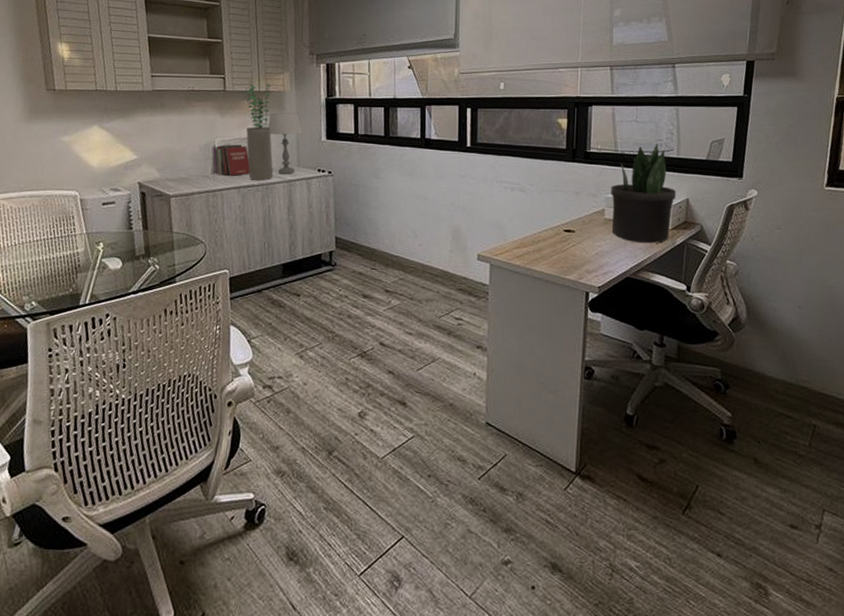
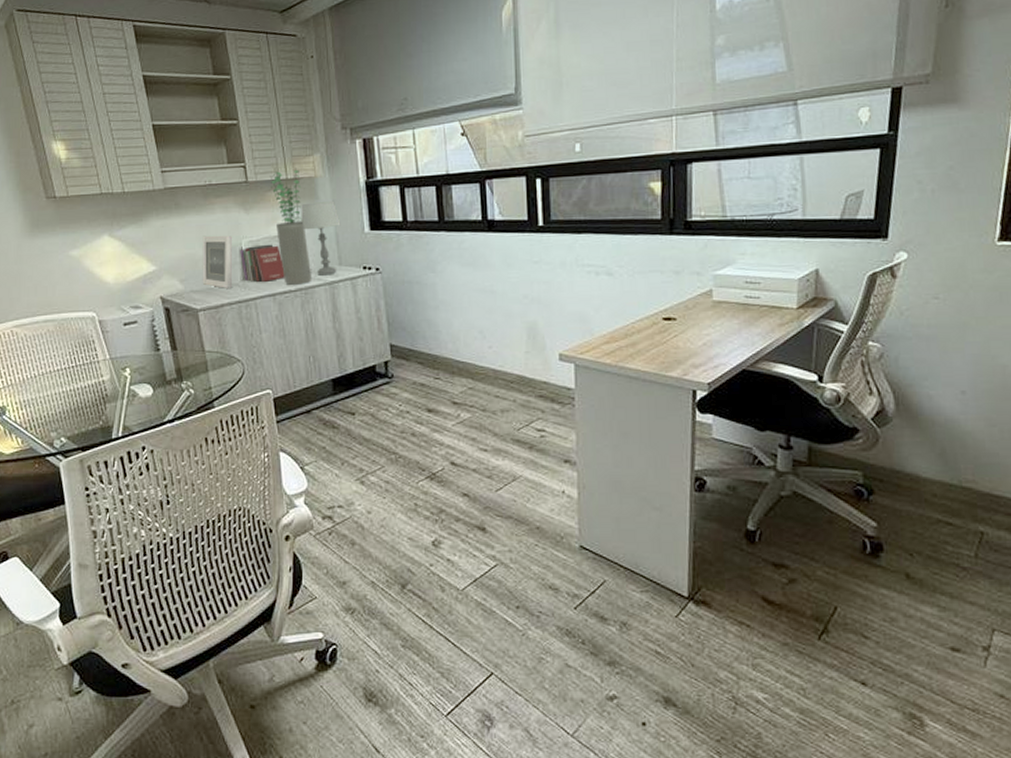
picture frame: none [177,133,207,179] -> present [202,235,232,288]
planter: present [611,143,676,244] -> none [719,202,802,328]

